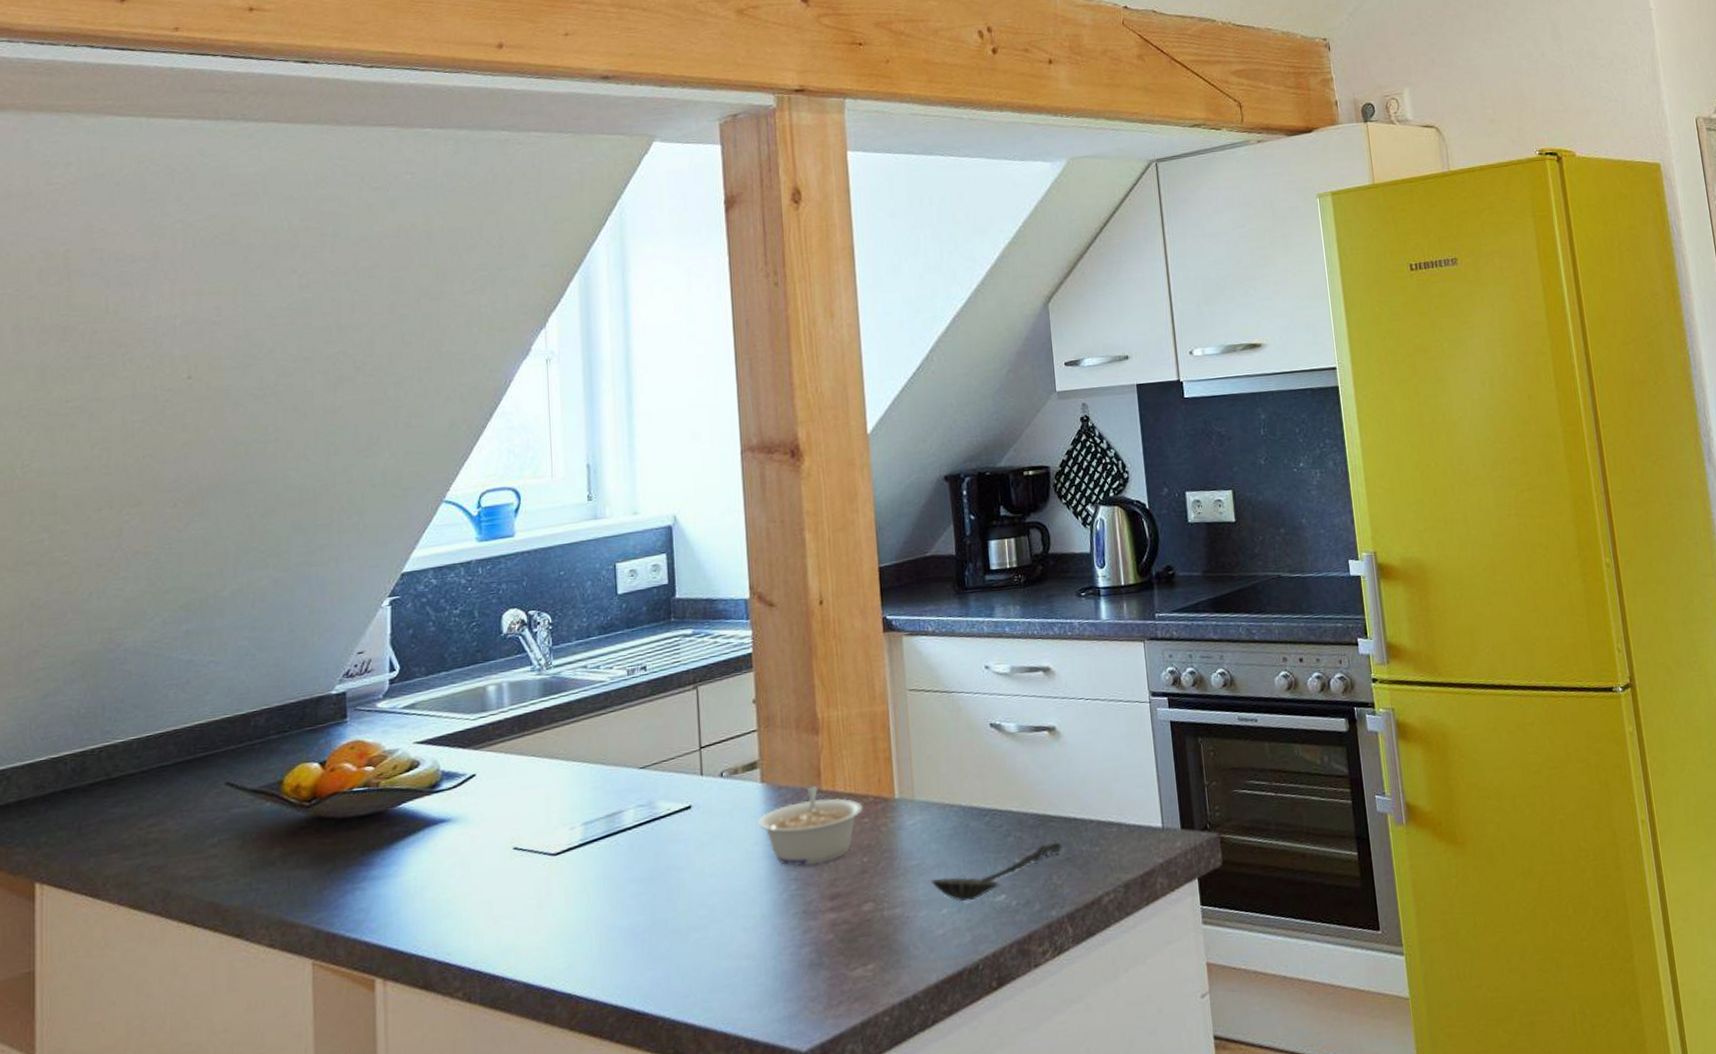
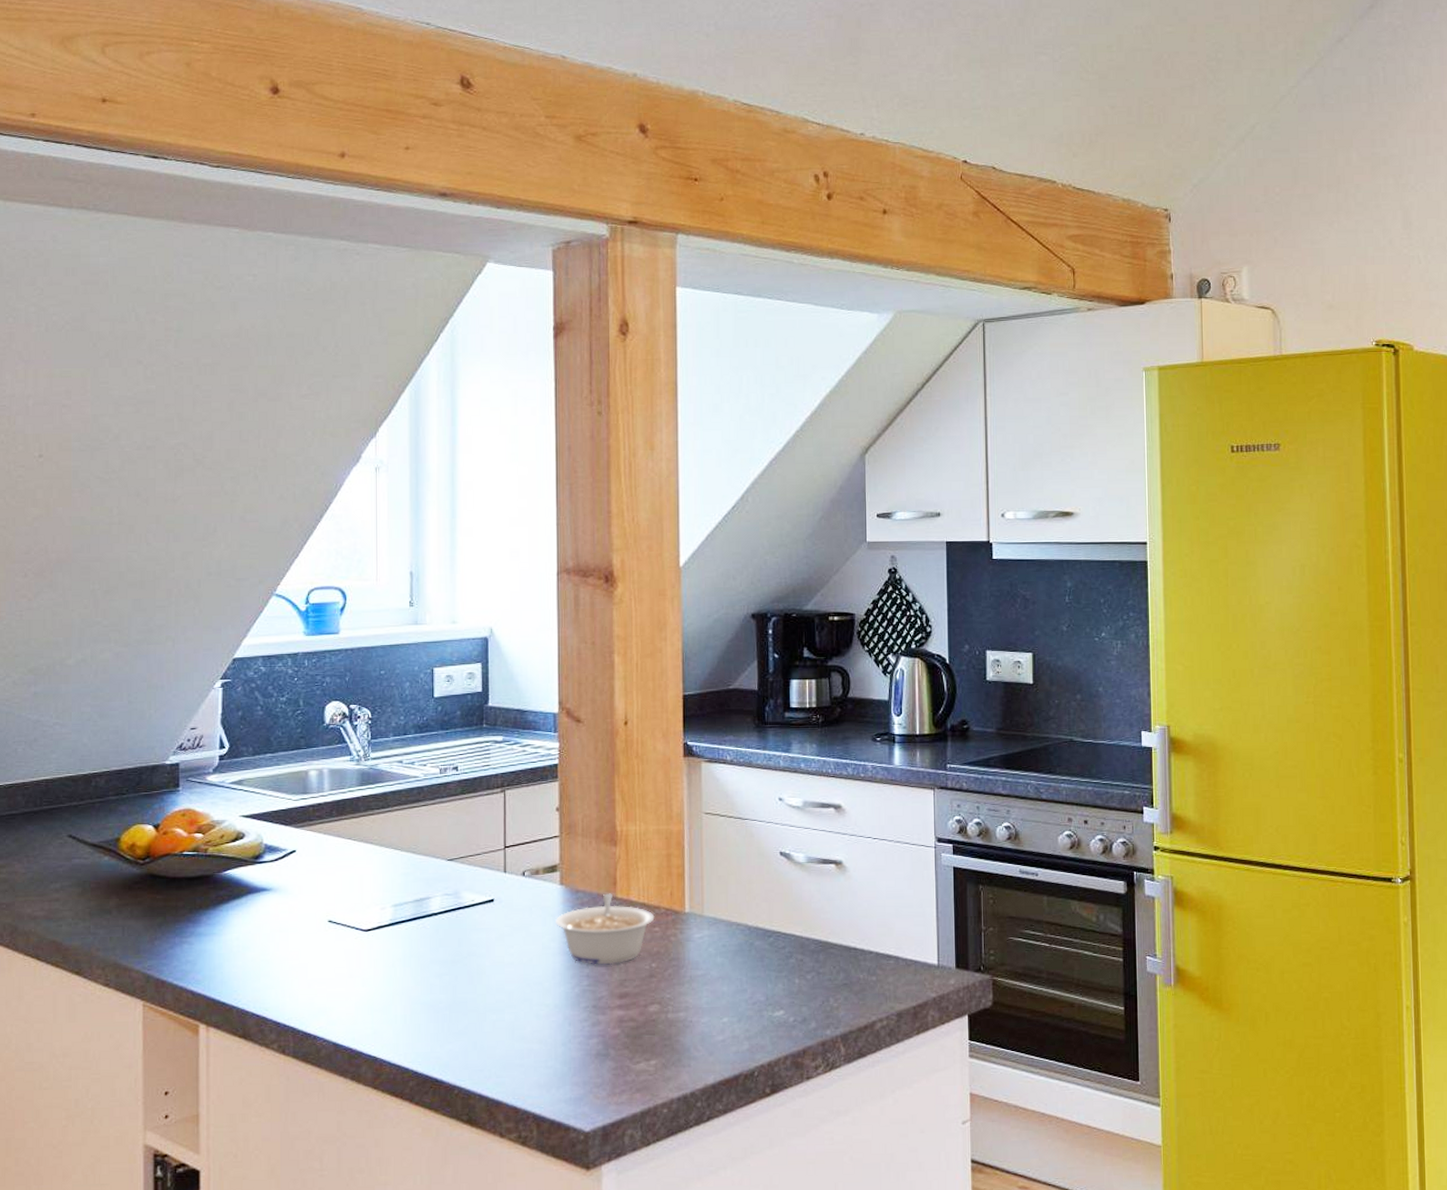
spoon: present [932,842,1063,902] -> none [715,969,842,1013]

